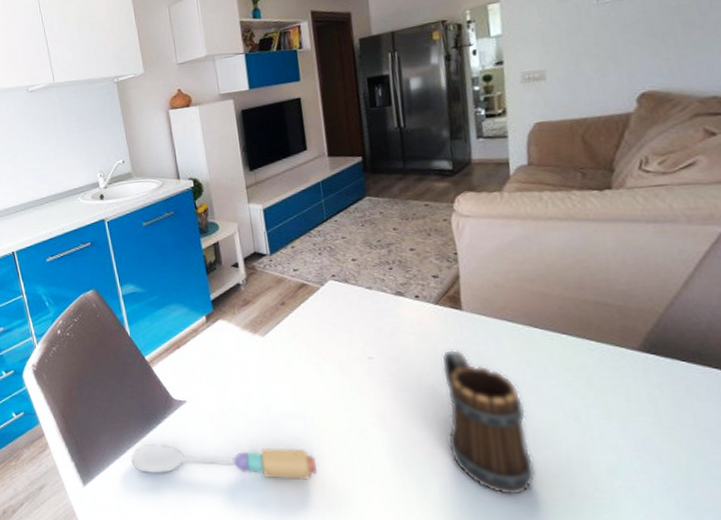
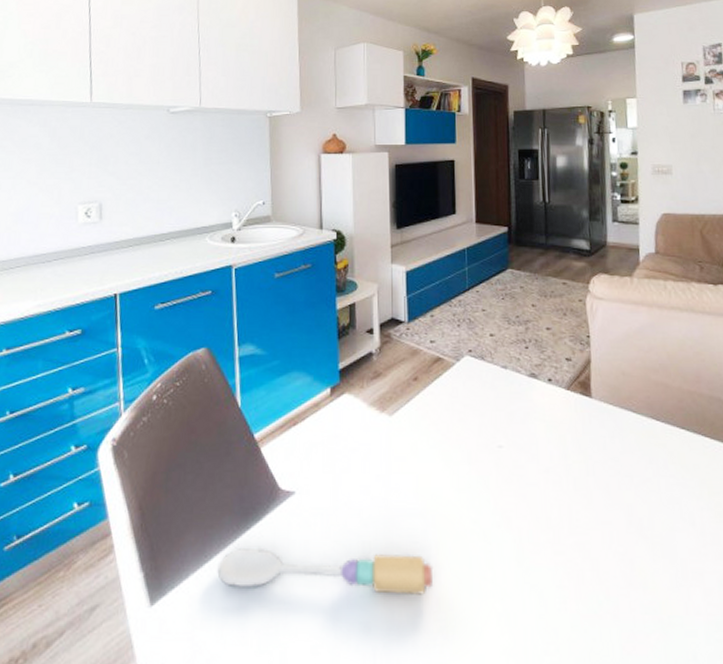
mug: present [441,350,536,495] -> none [569,441,654,611]

